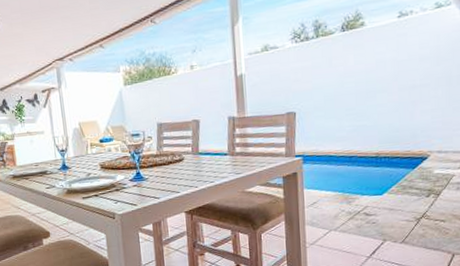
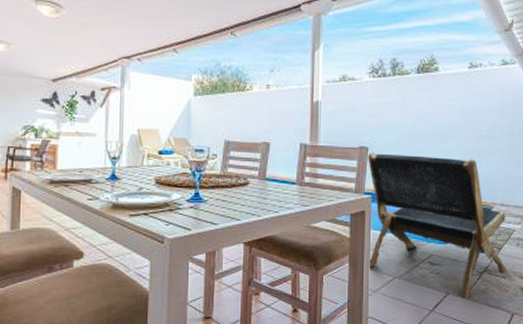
lounge chair: none [296,110,447,243] -> present [368,152,508,298]

